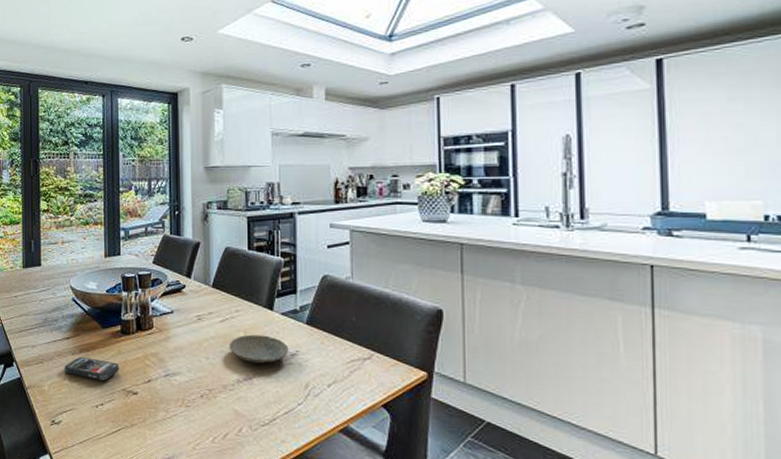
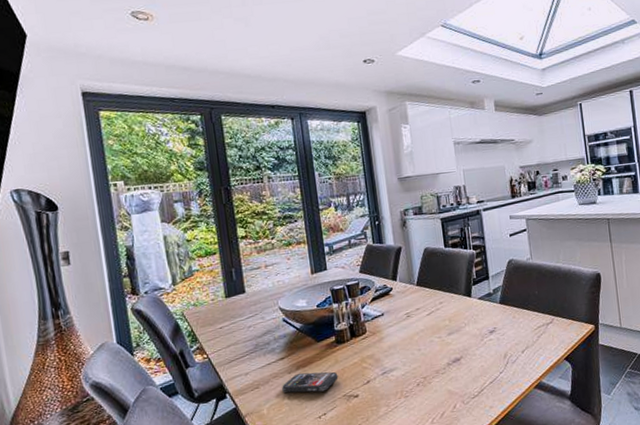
plate: present [228,334,289,364] -> none [437,319,488,346]

